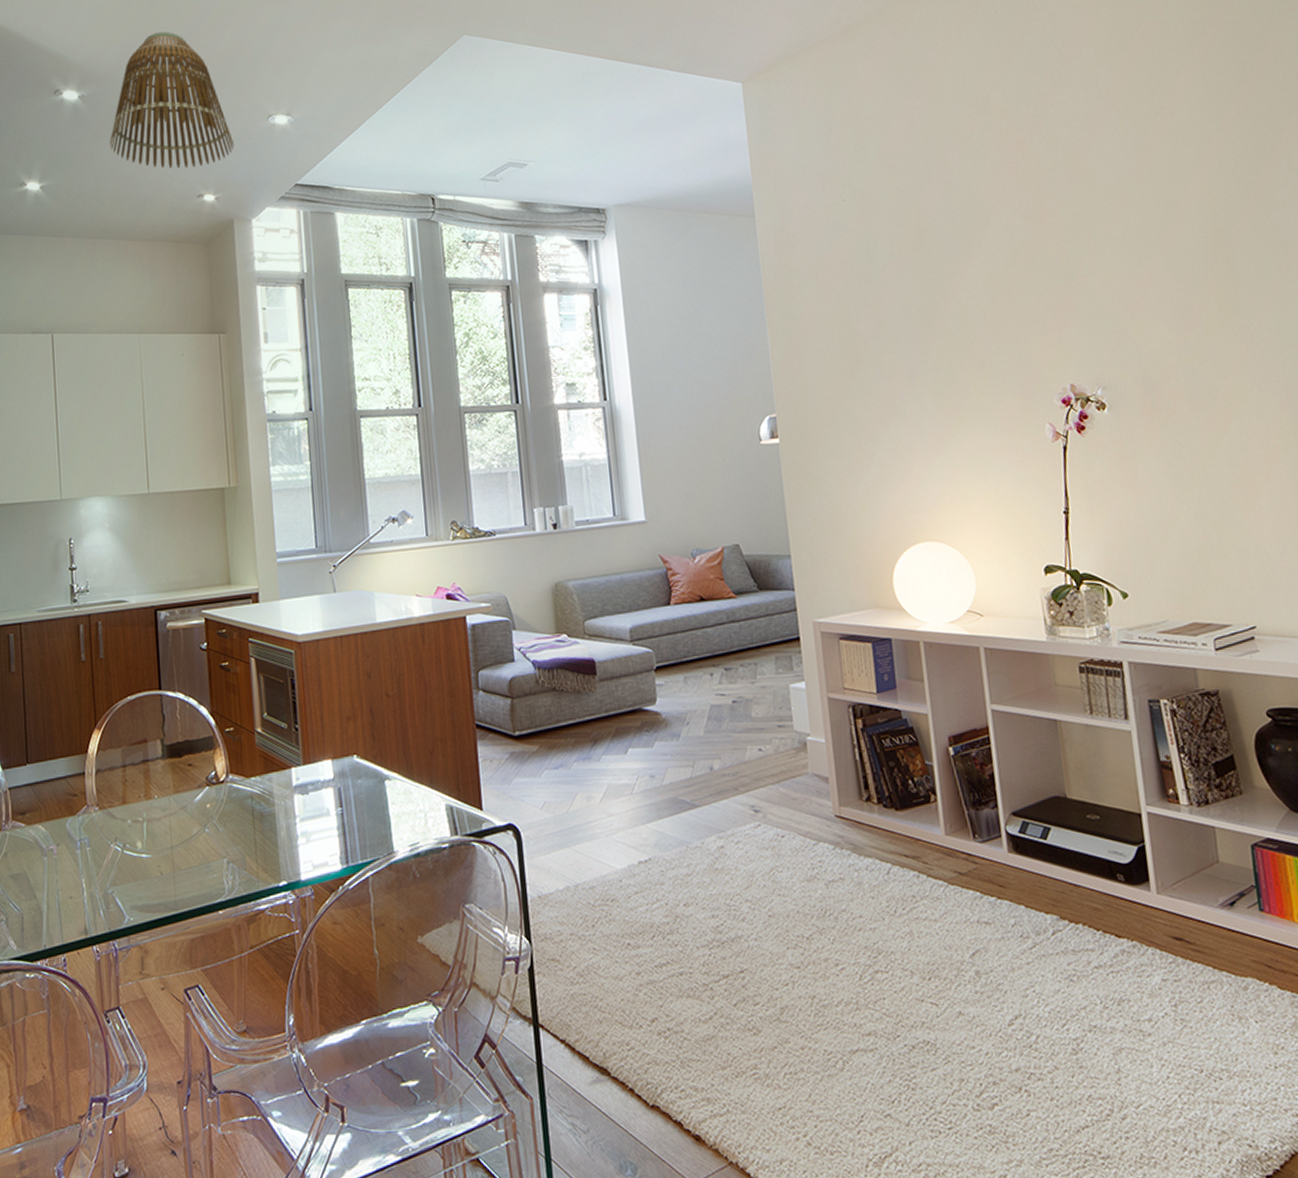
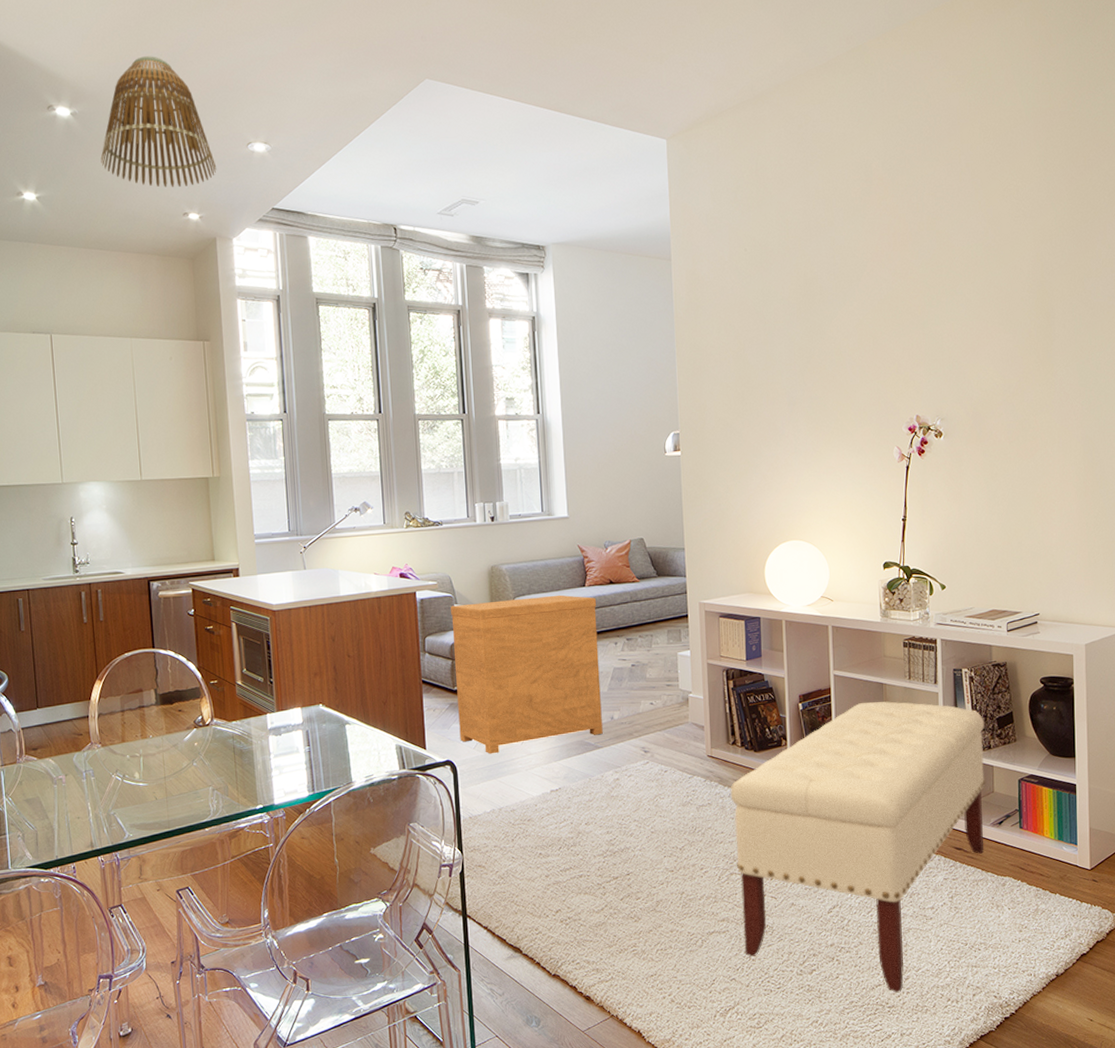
nightstand: none [508,615,701,816] -> present [451,595,603,754]
bench: none [867,743,1213,1138] -> present [730,701,986,993]

